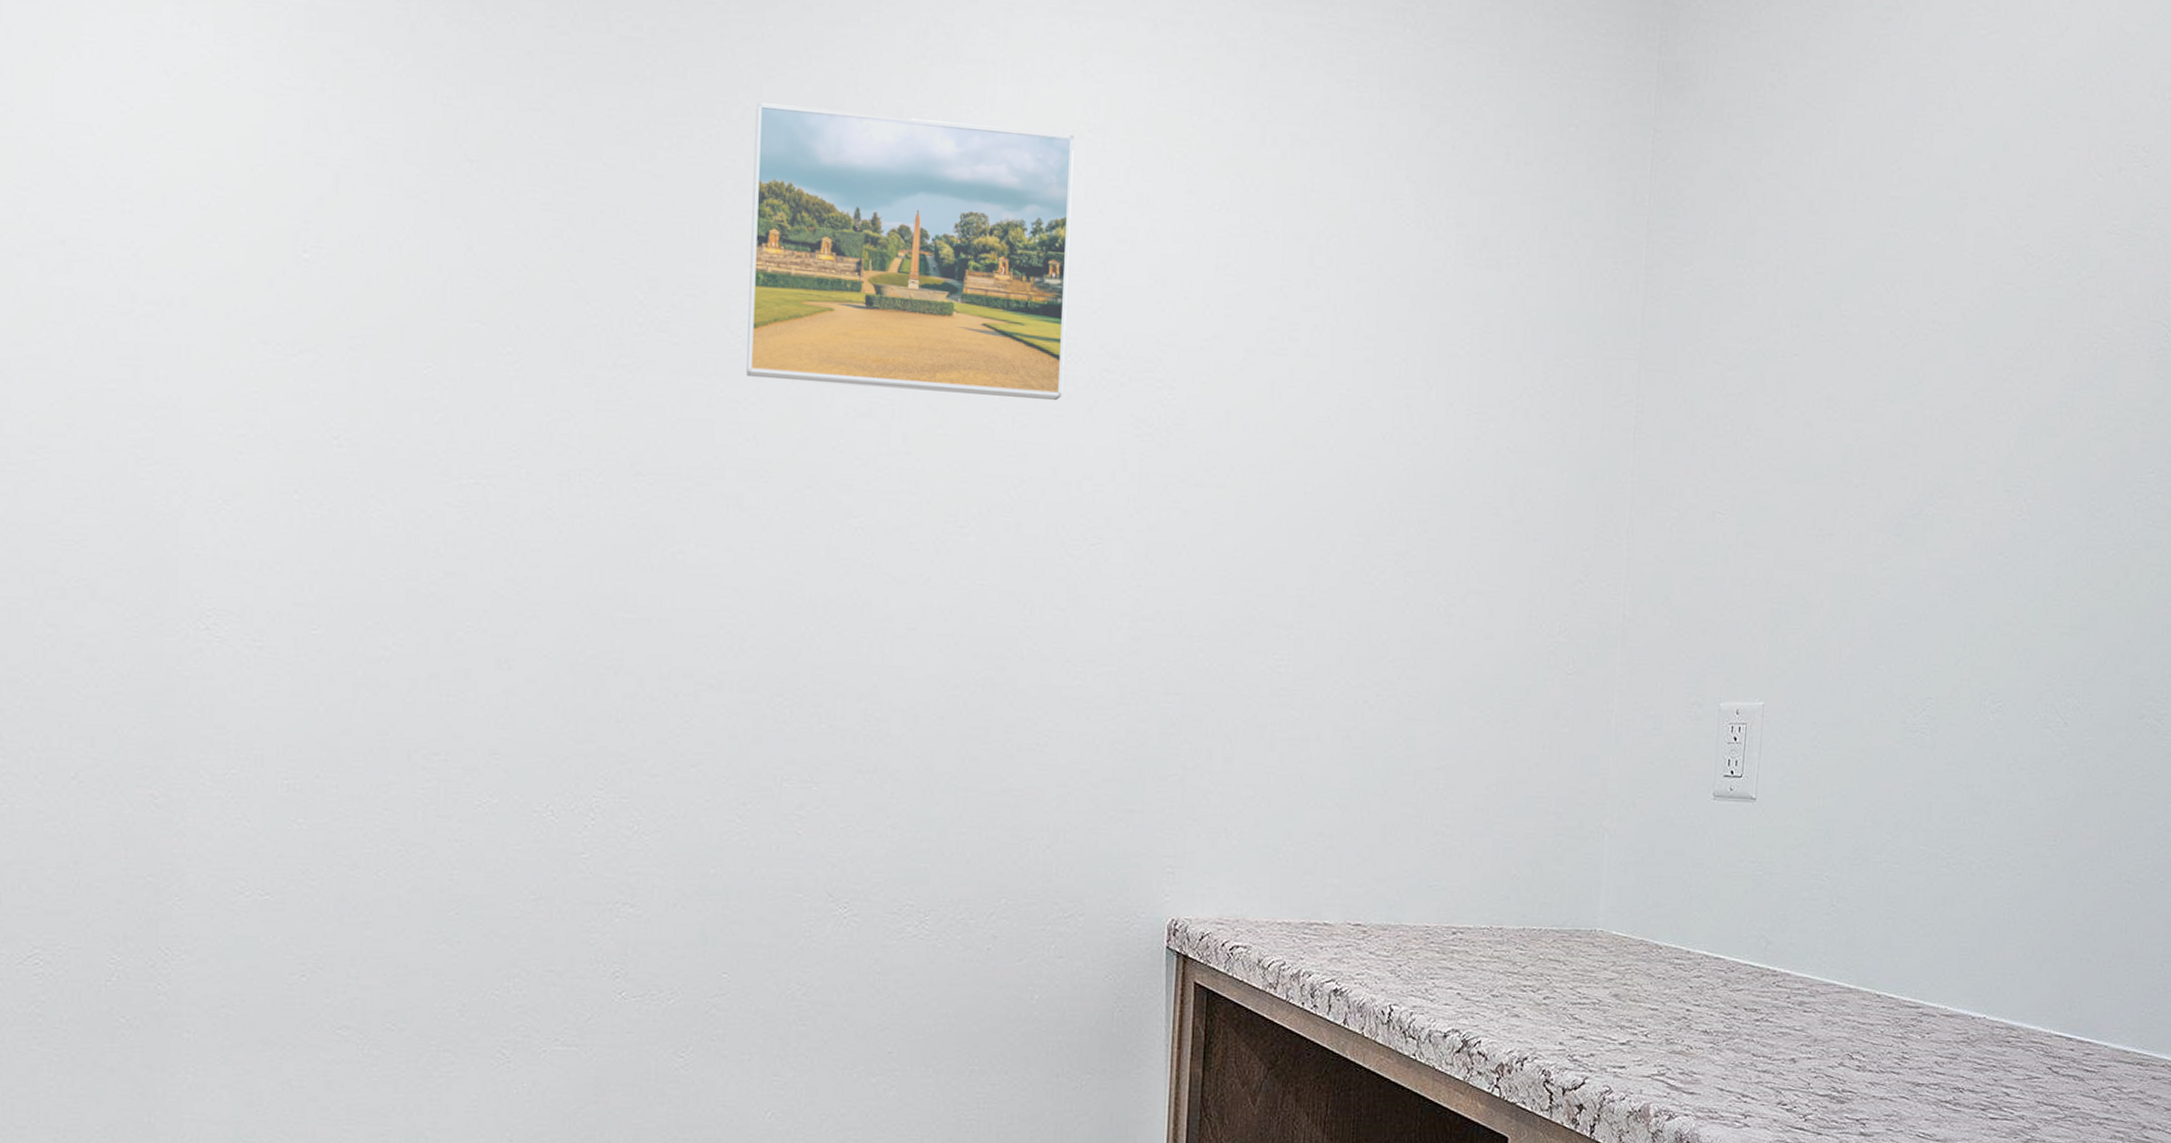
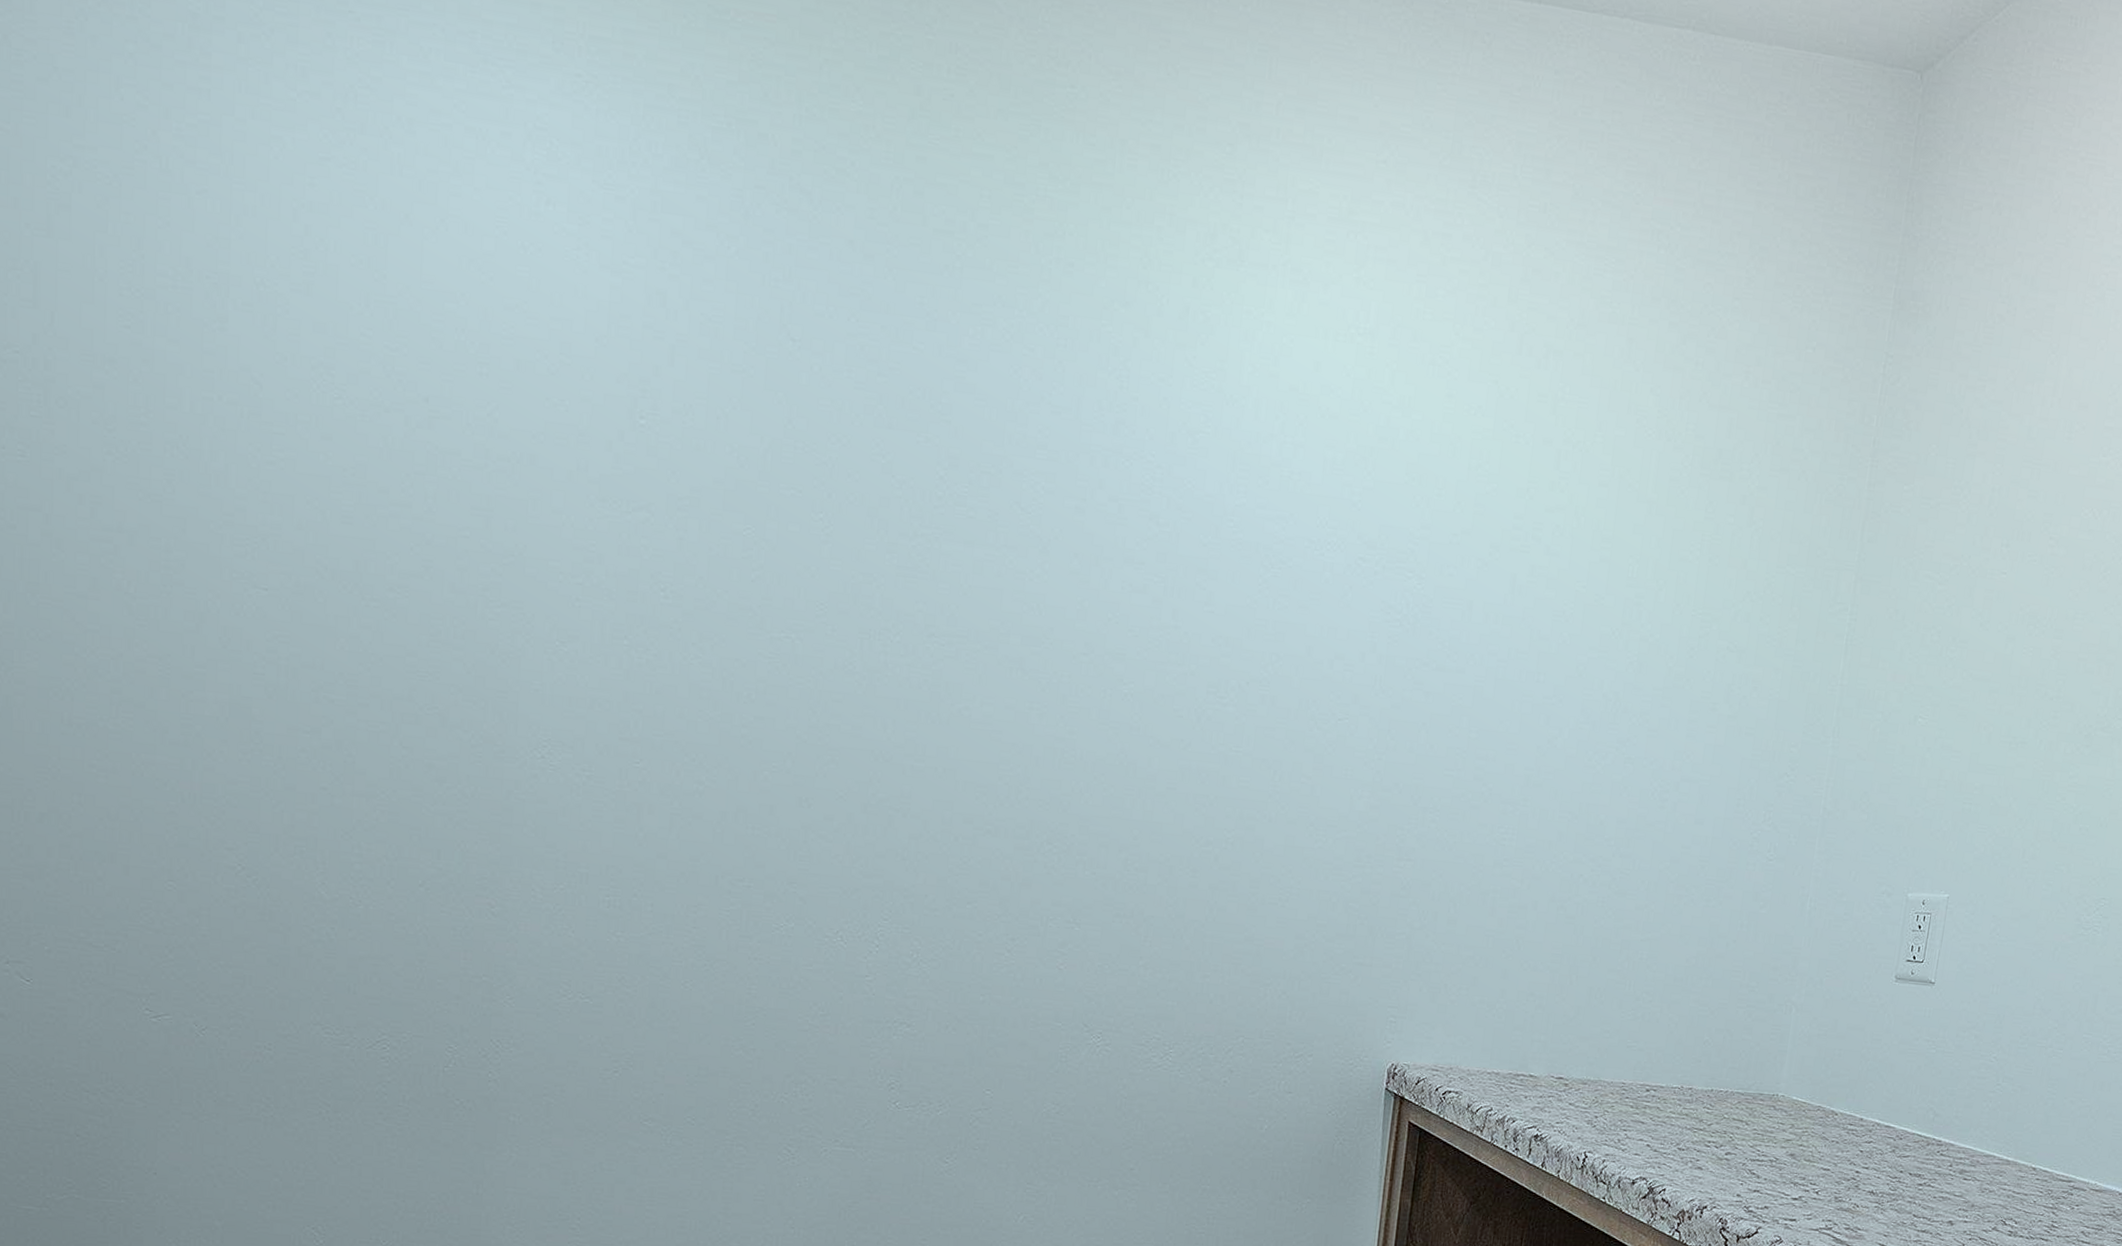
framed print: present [746,102,1074,401] -> none [1034,296,1345,586]

